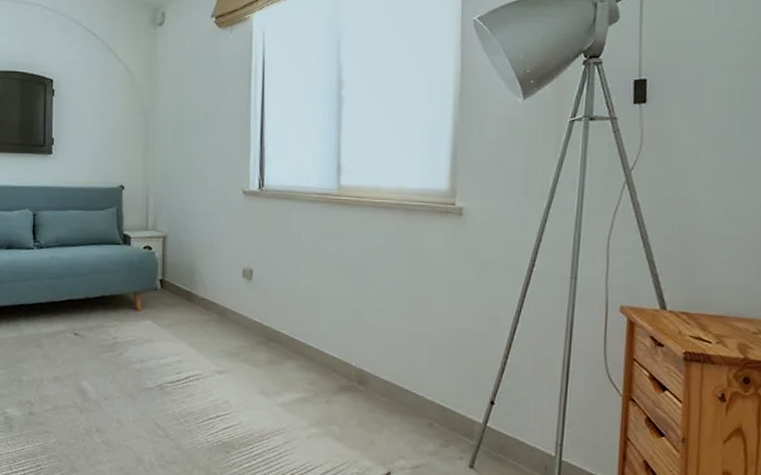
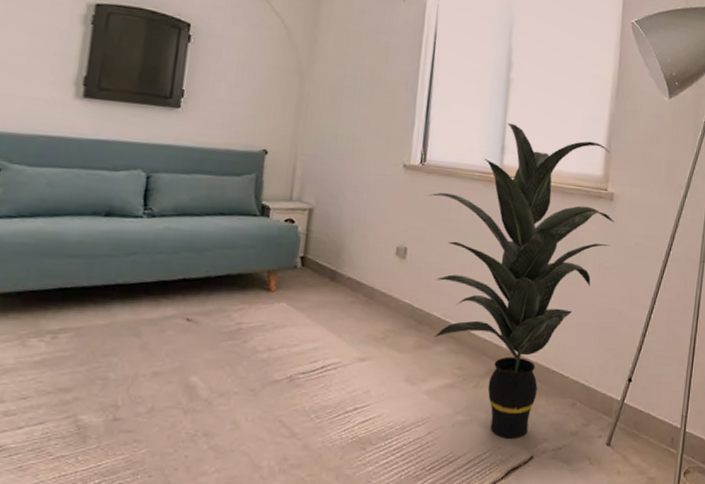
indoor plant: none [268,142,466,454] -> present [428,122,615,439]

